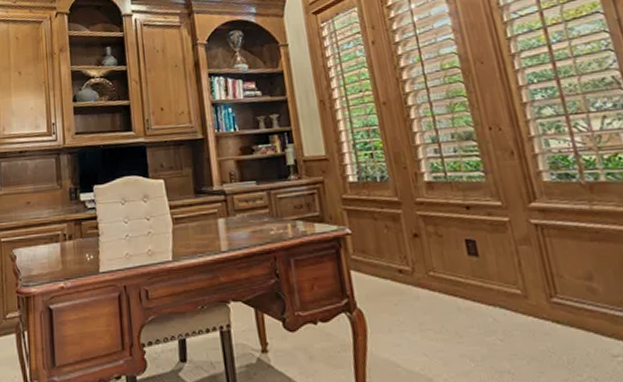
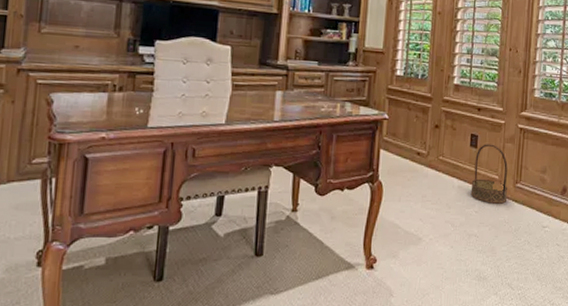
basket: none [479,249,543,328] -> present [470,144,508,204]

